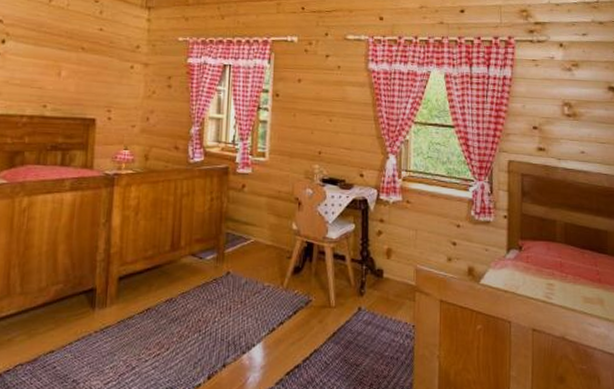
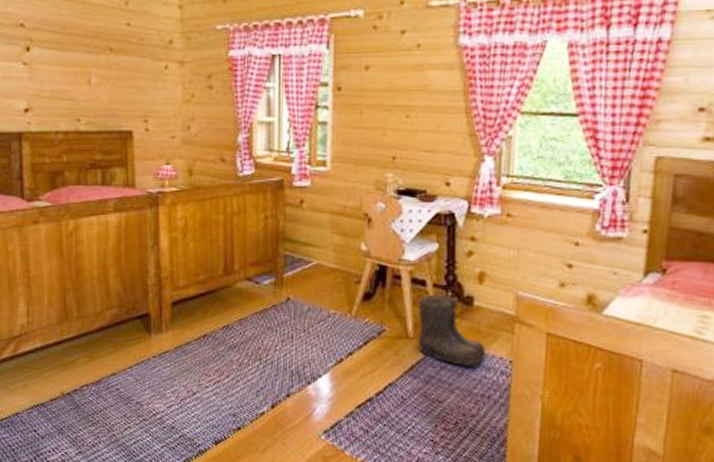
boots: none [338,267,394,333] -> present [417,294,486,368]

